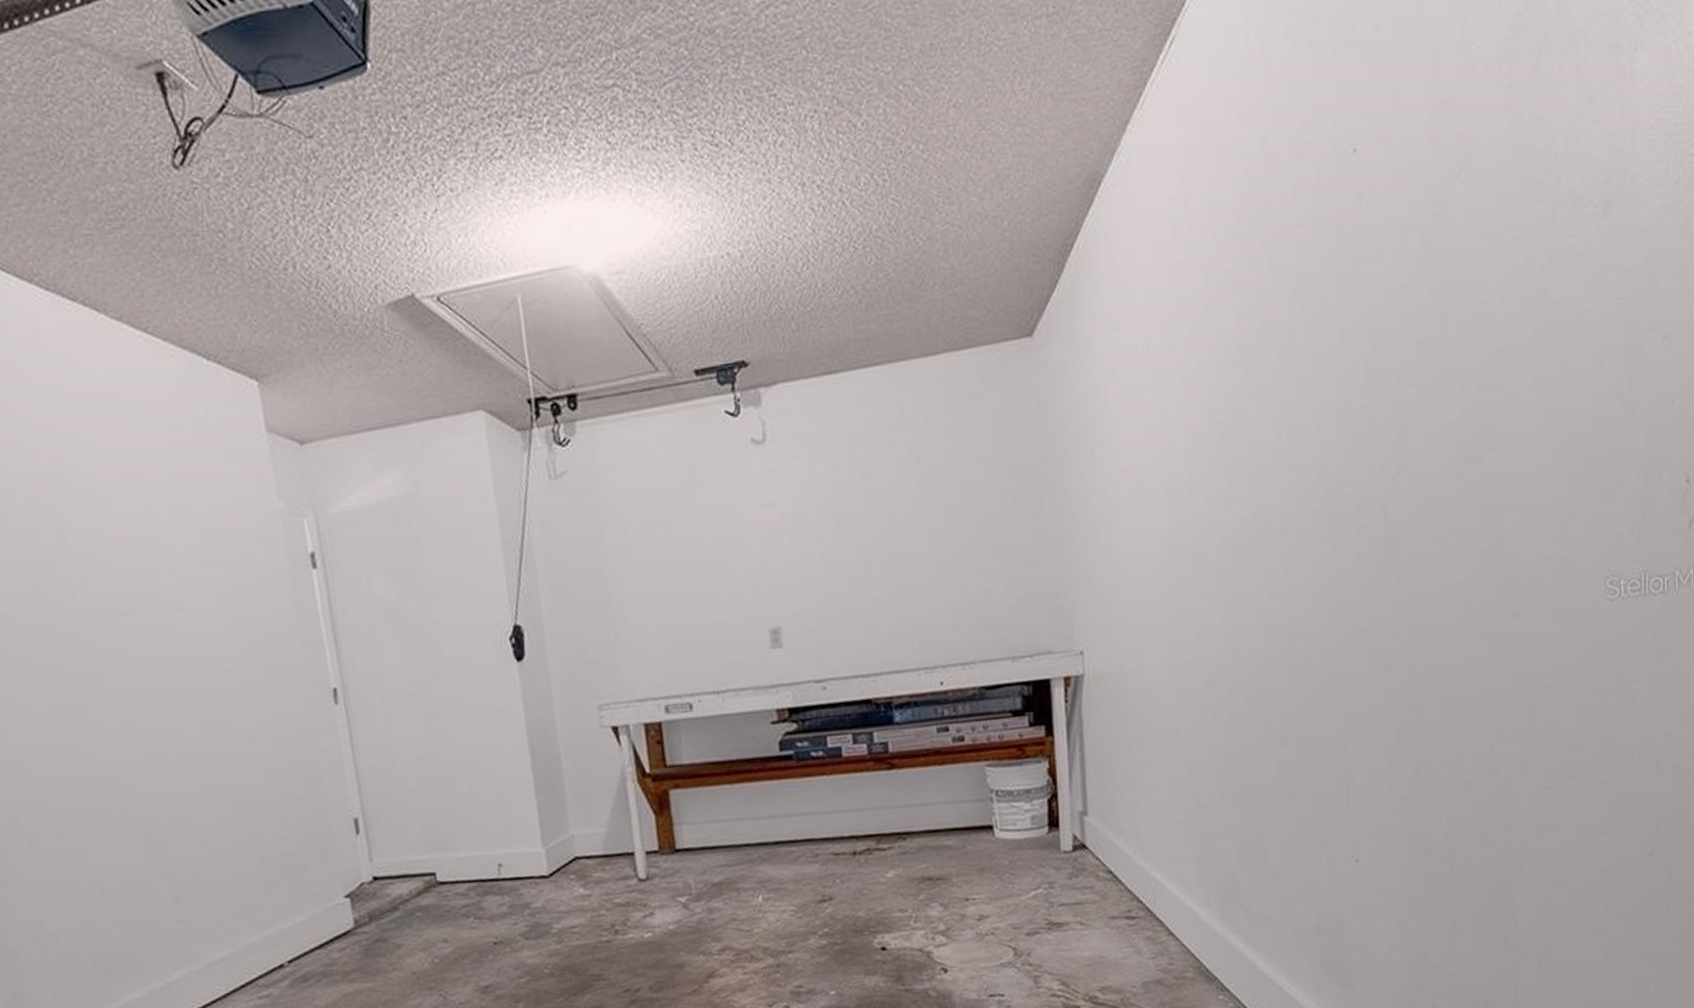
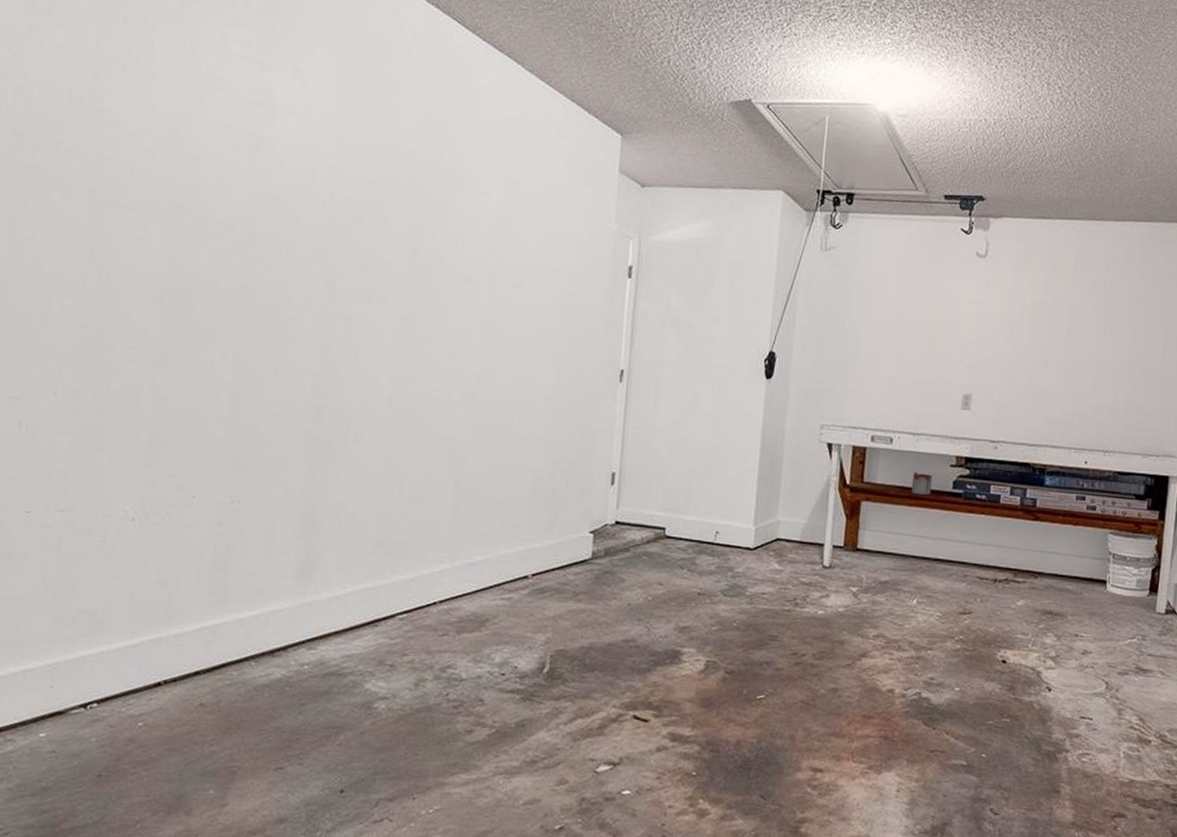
paint can: none [727,739,754,768] -> present [912,472,932,496]

